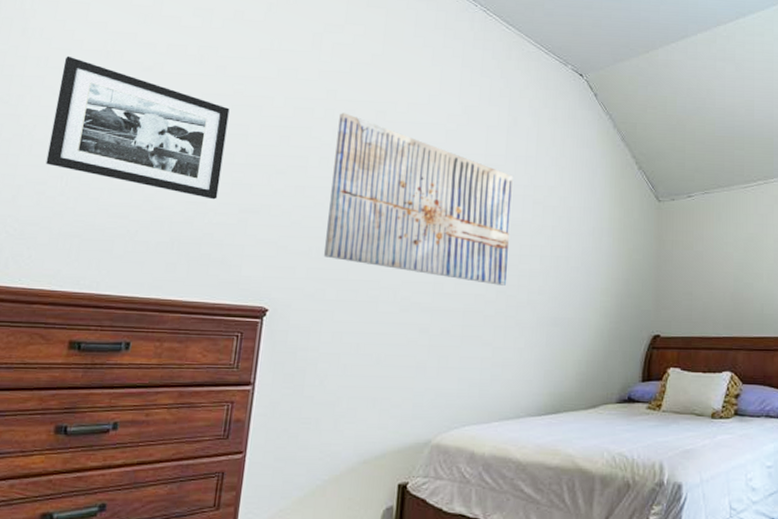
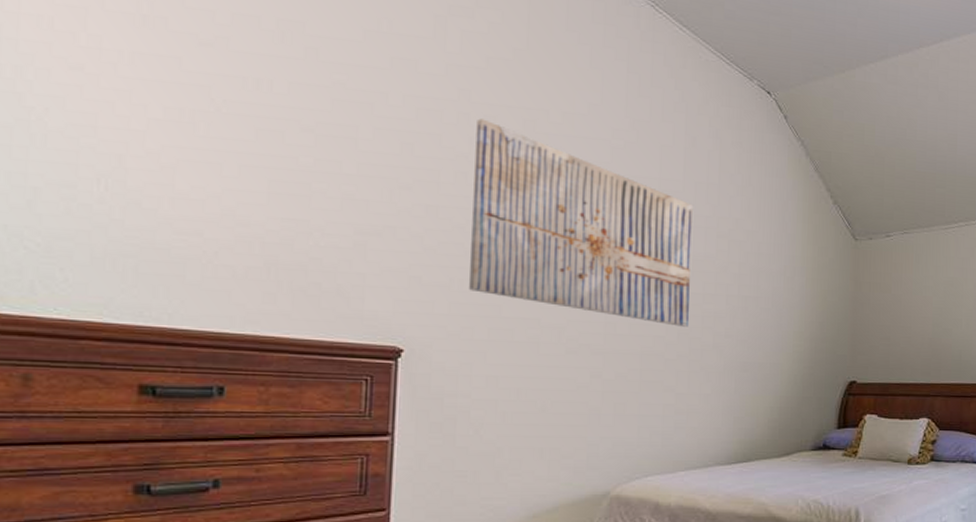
picture frame: present [45,55,230,200] -> none [71,16,329,217]

